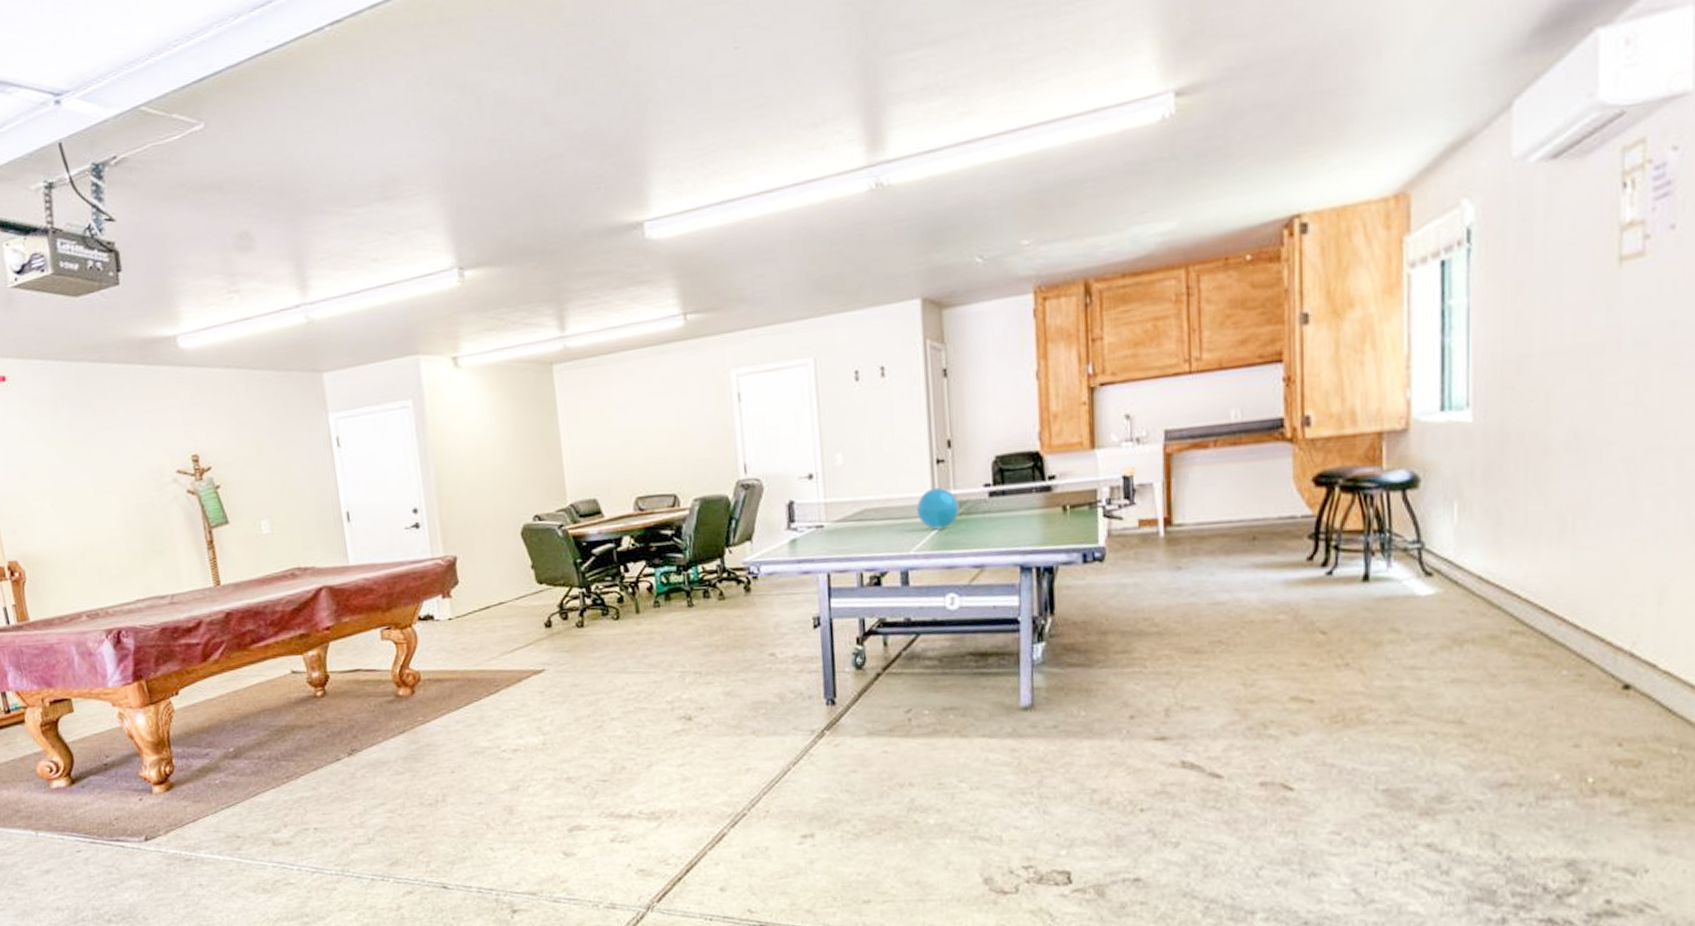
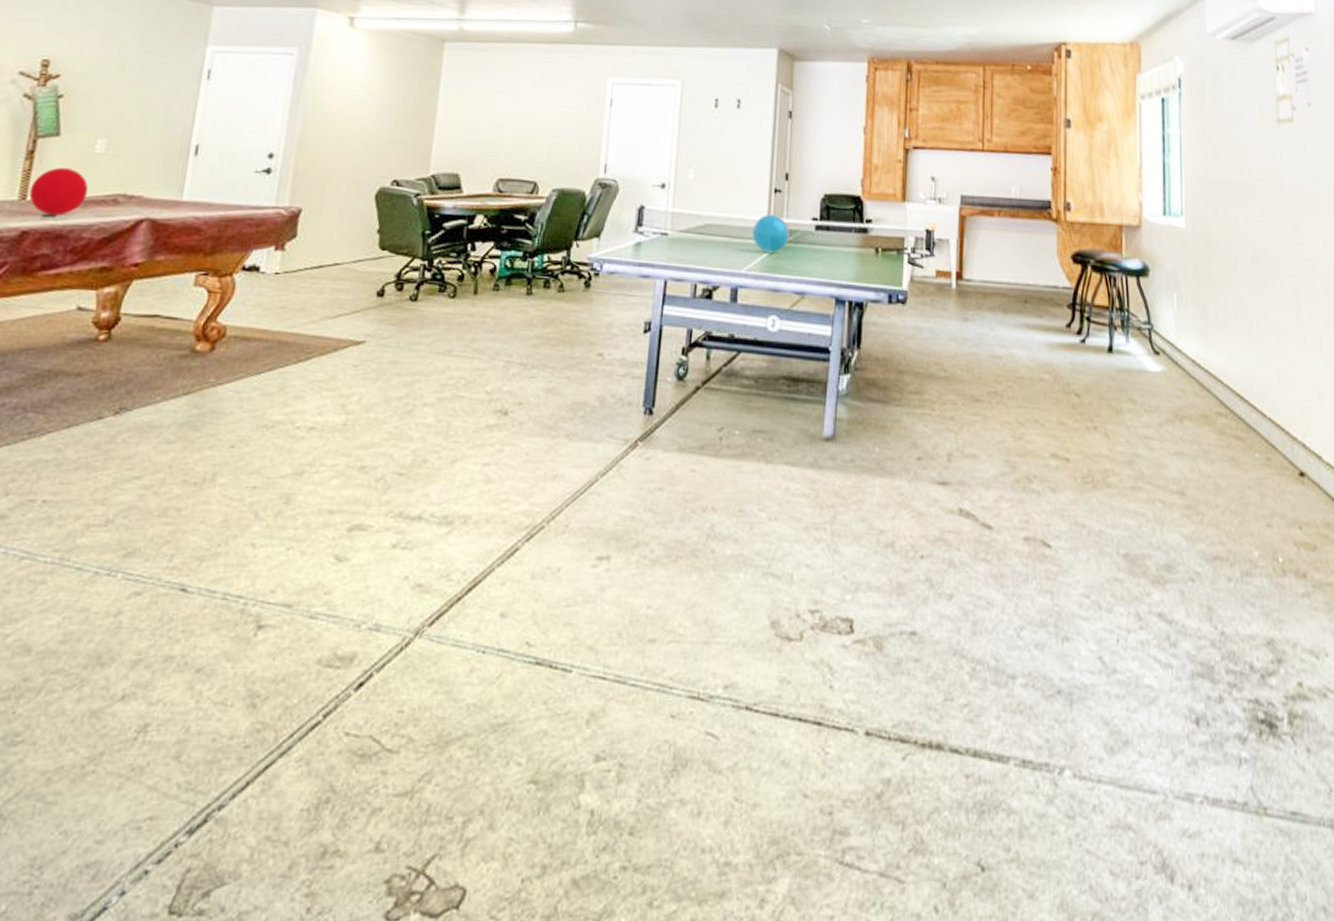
ball: none [220,551,269,596] -> present [29,167,89,216]

